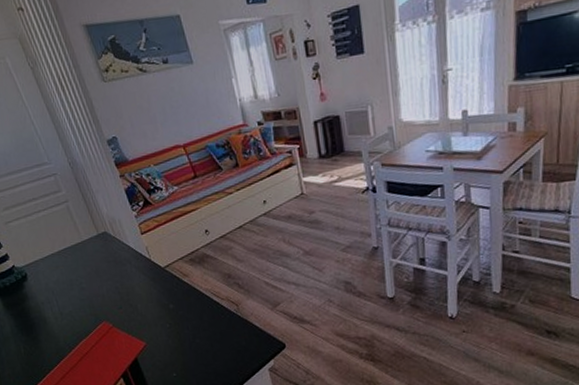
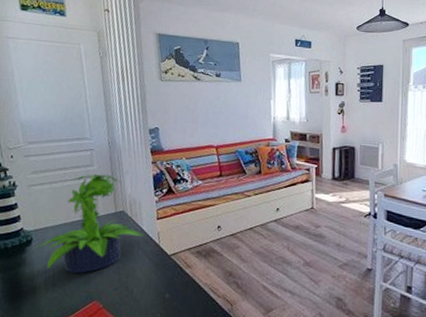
potted plant: none [32,197,133,300] -> present [35,174,144,274]

